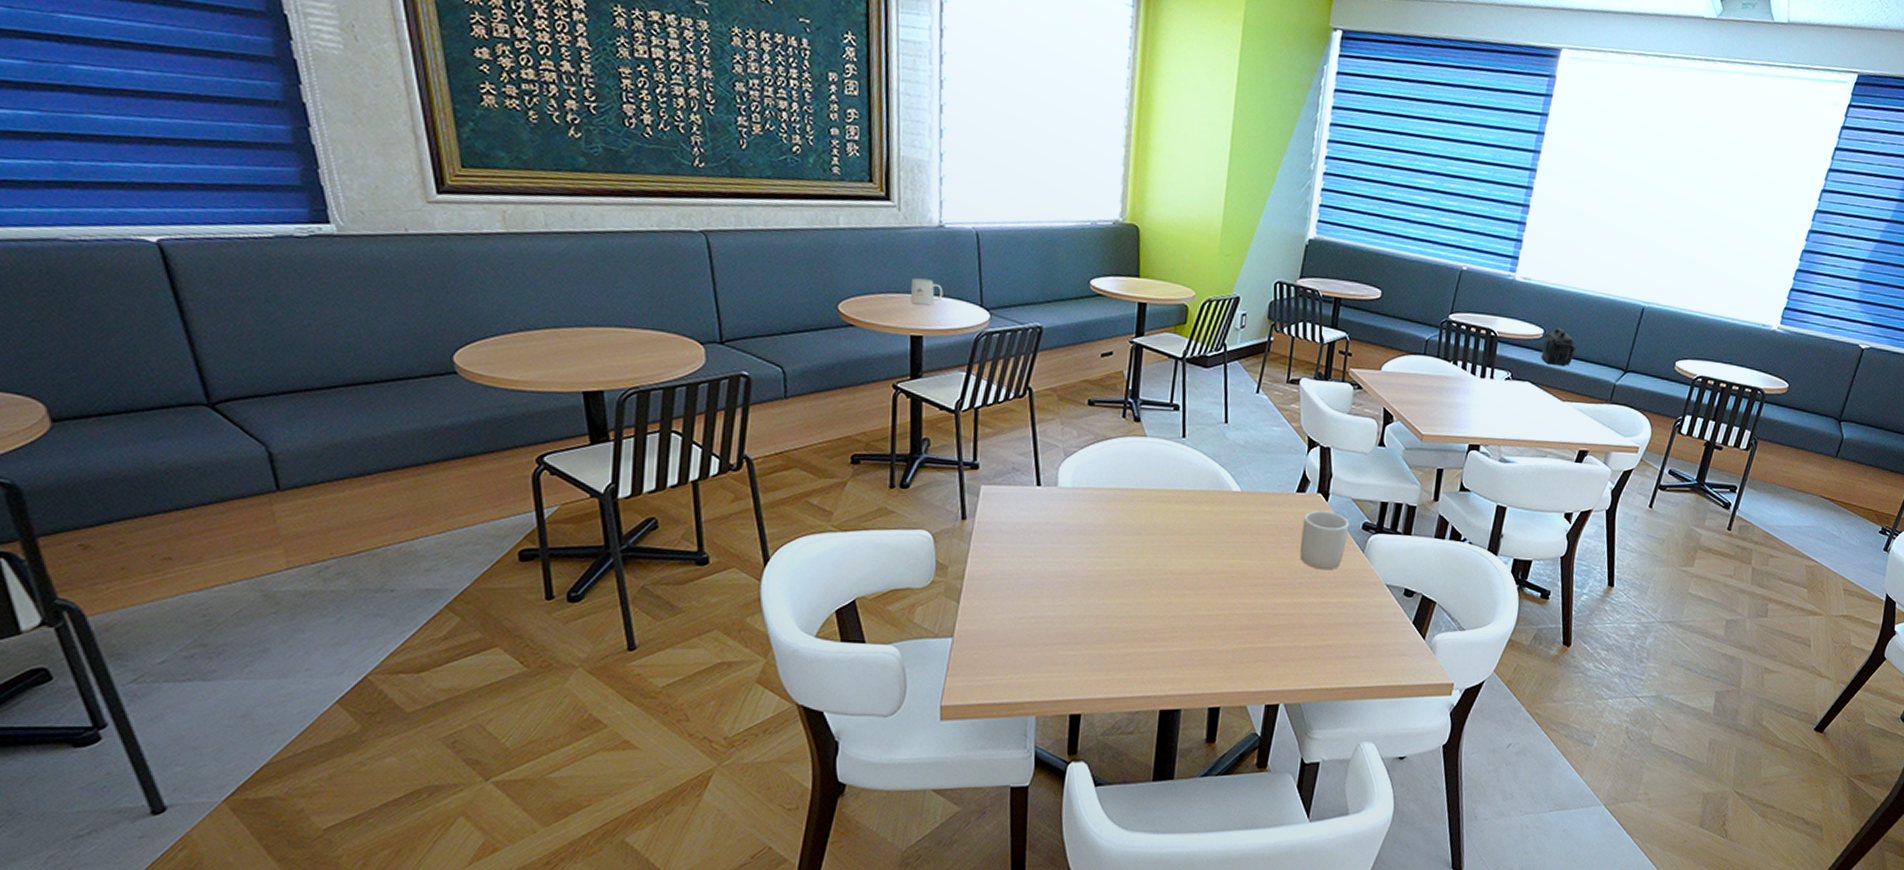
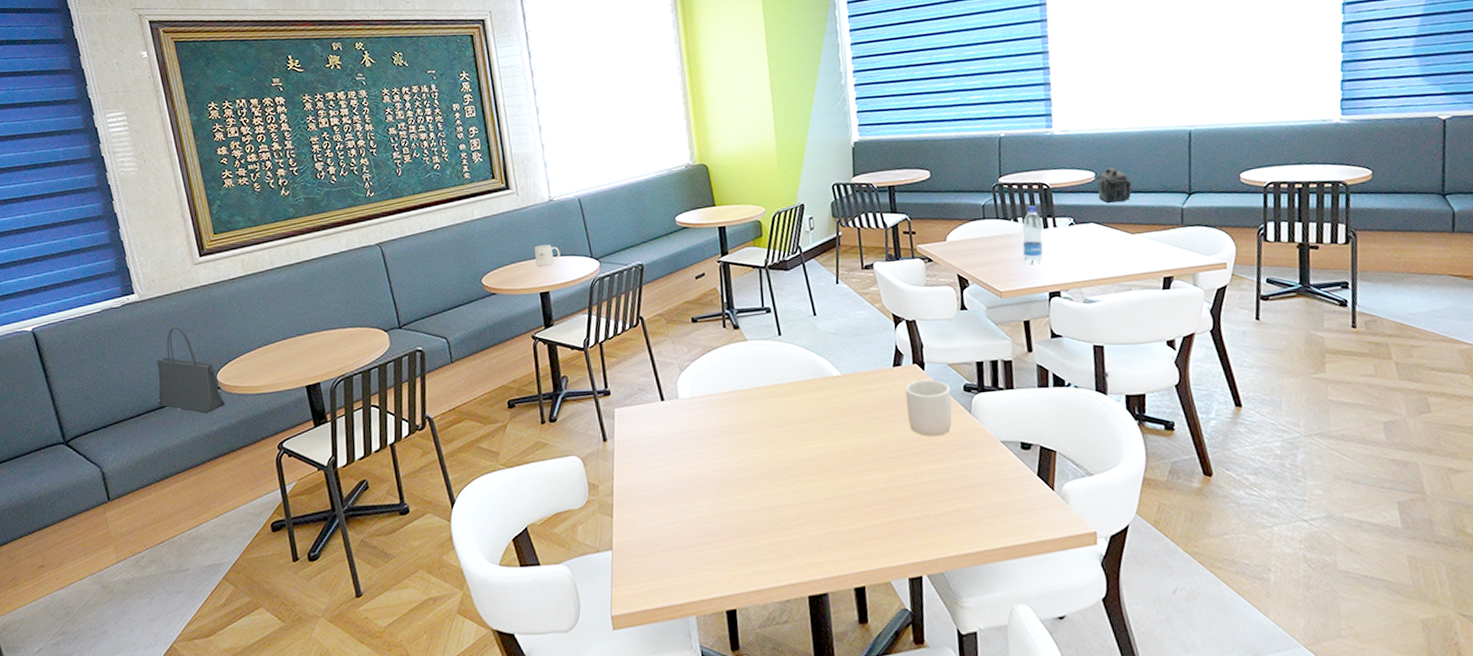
tote bag: none [362,280,464,402] -> present [157,326,225,414]
bottle: none [1452,351,1480,414] -> present [1022,205,1043,265]

